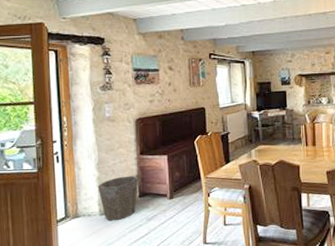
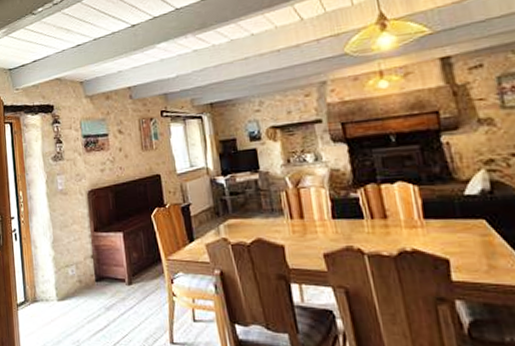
waste bin: present [97,176,139,221] -> none [53,256,95,309]

